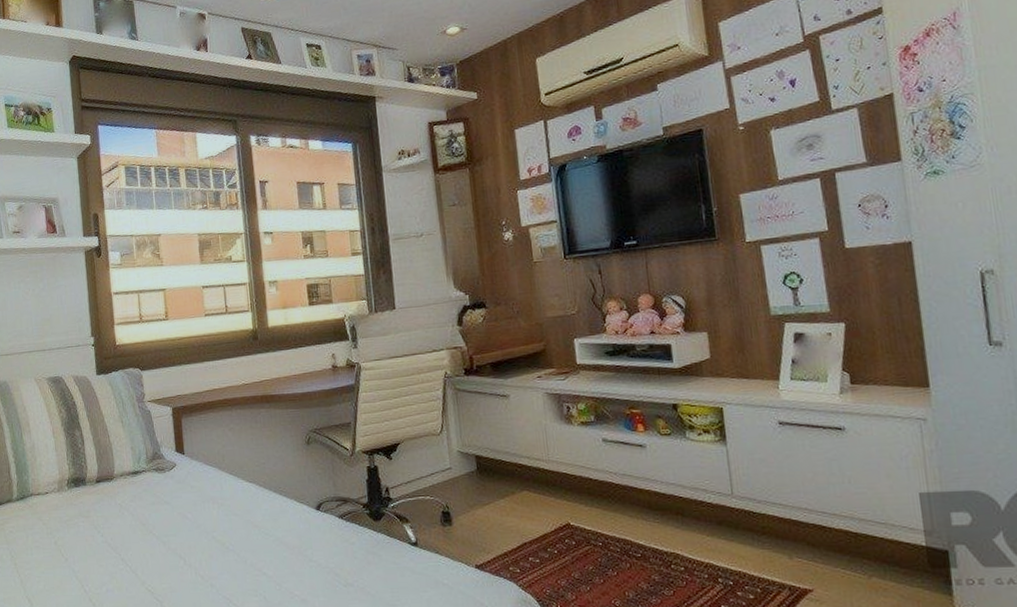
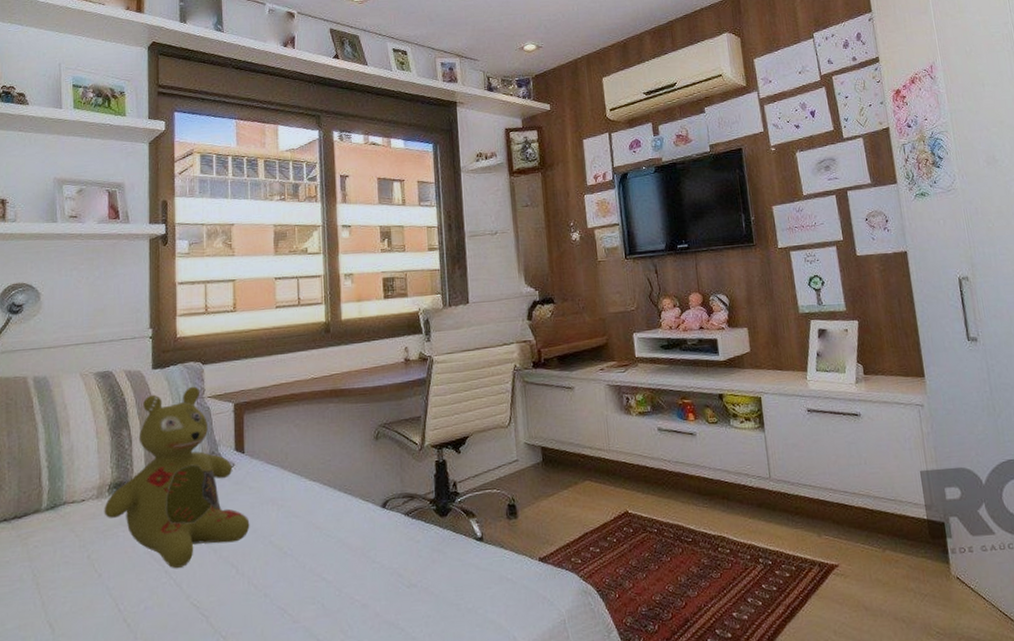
stuffed bear: none [65,391,194,558] -> present [104,386,250,569]

